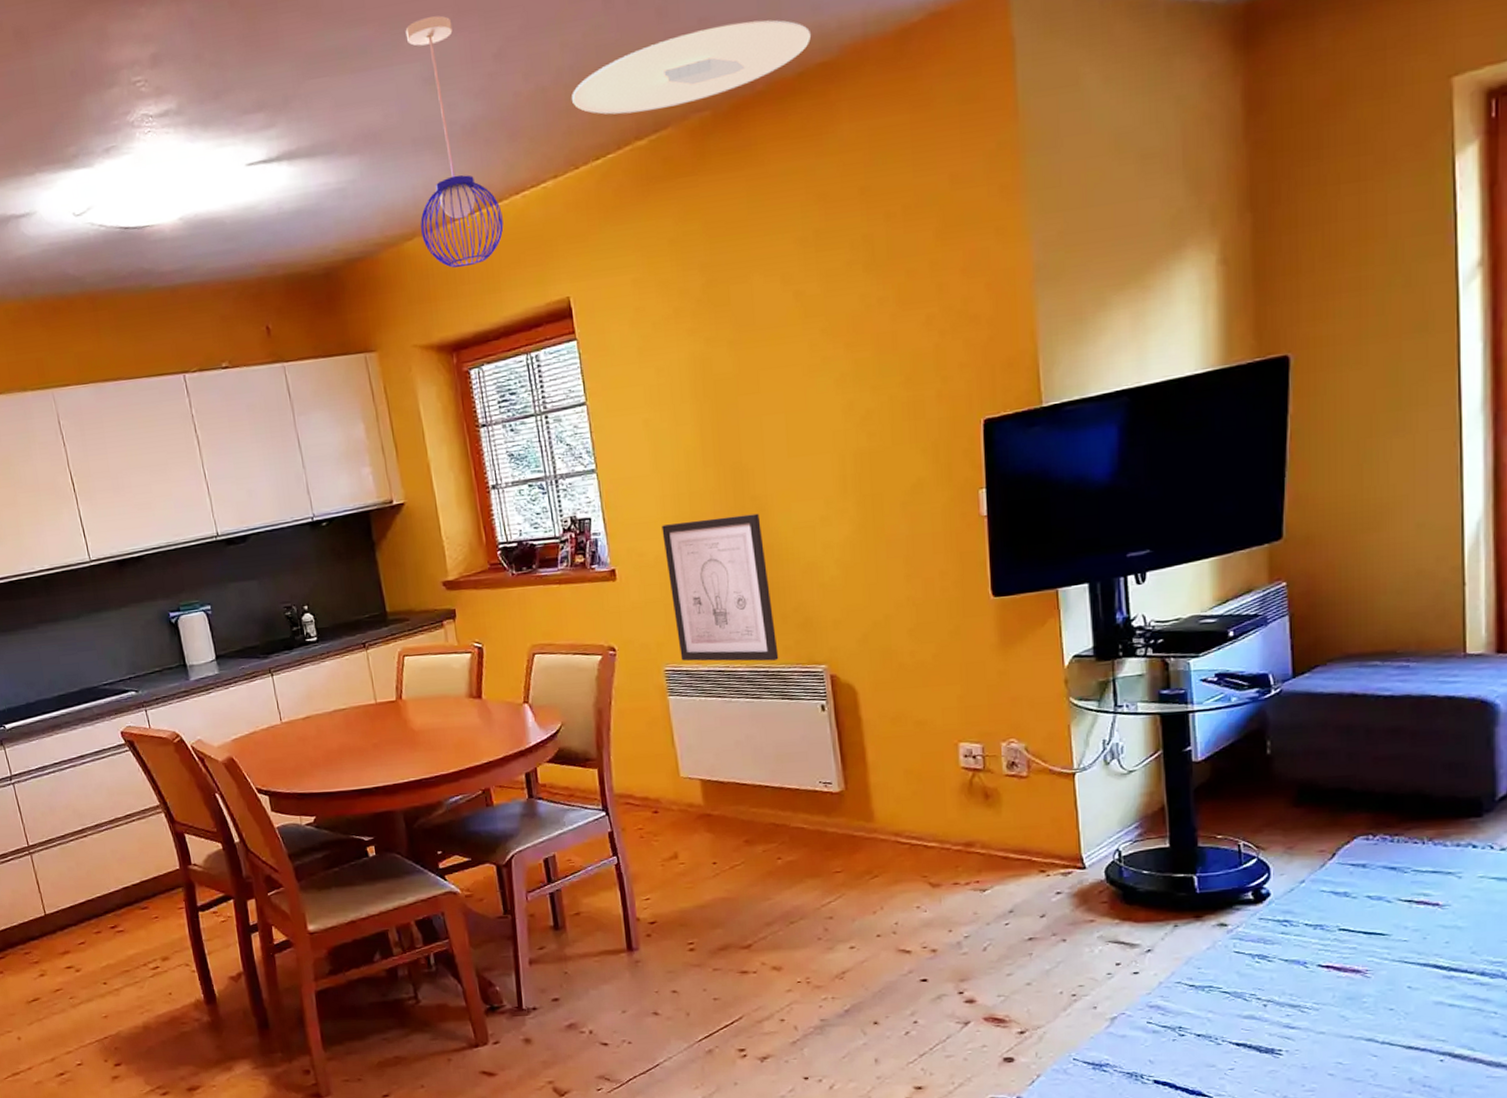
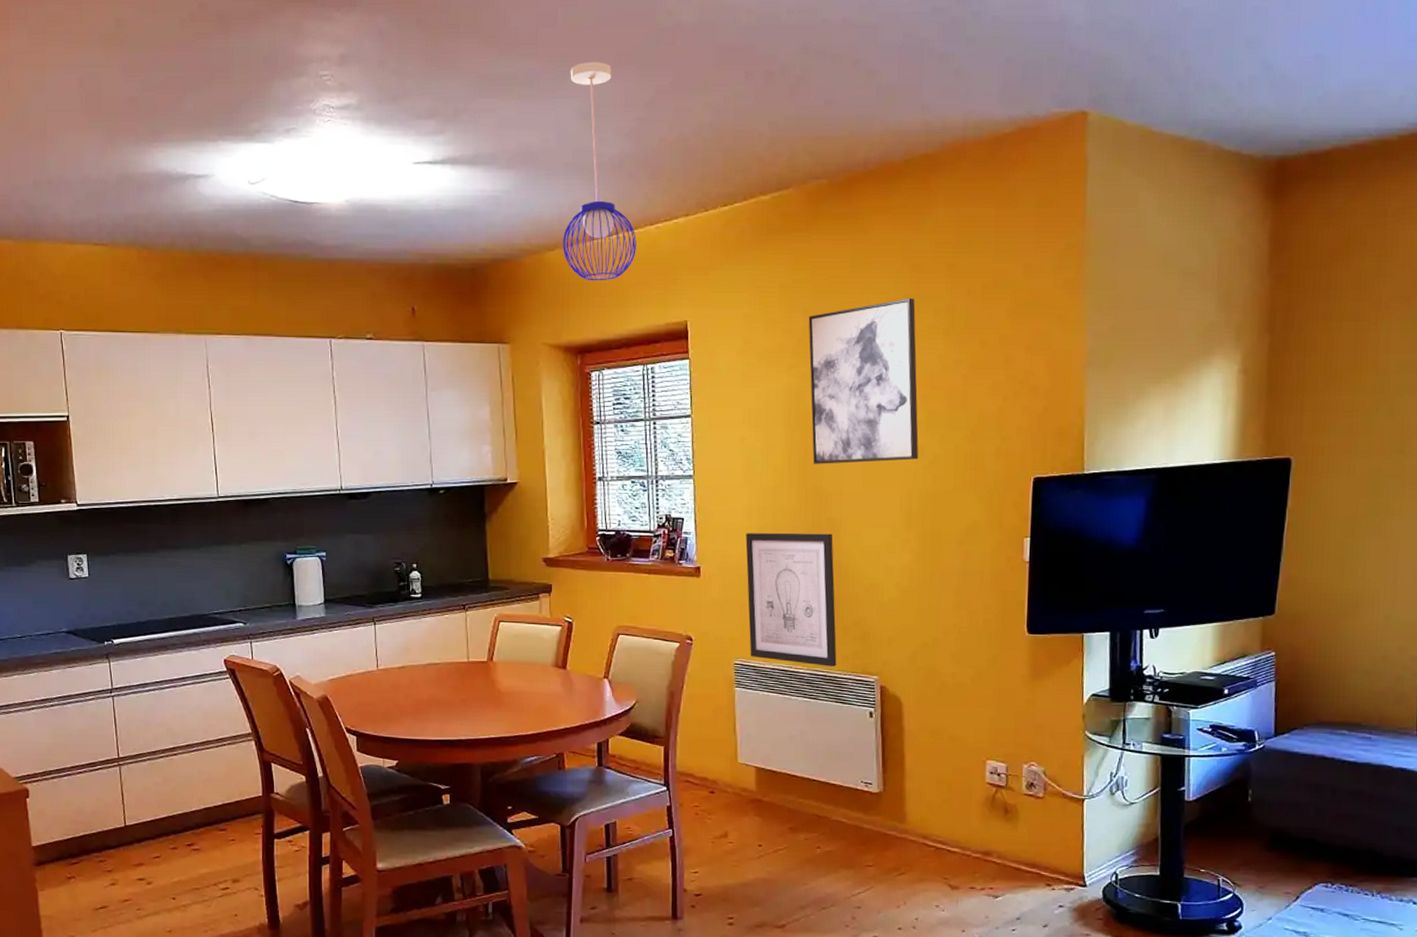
ceiling light: present [572,19,812,115] -> none [709,109,920,171]
wall art: none [705,232,849,438] -> present [808,298,919,464]

